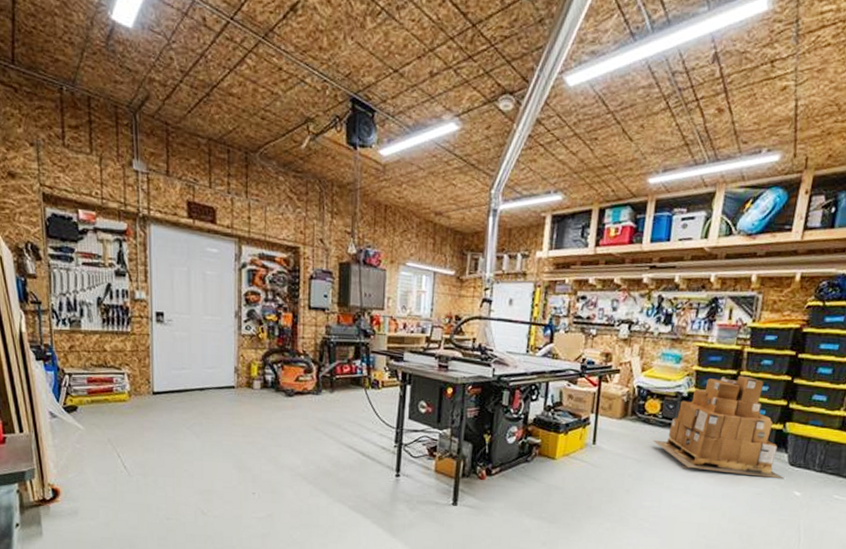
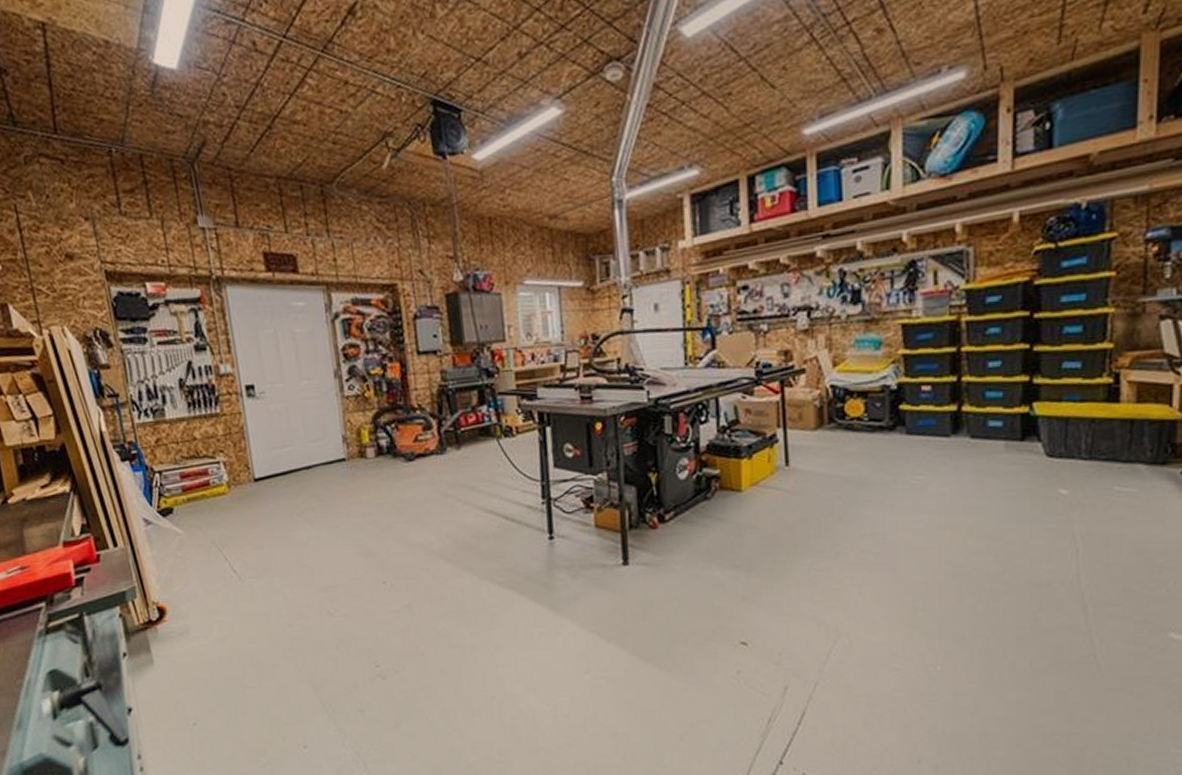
cardboard boxes: present [652,375,785,480] -> none [860,351,1043,481]

